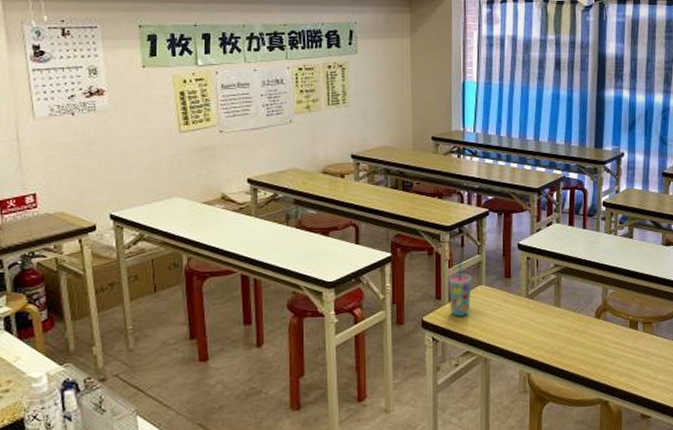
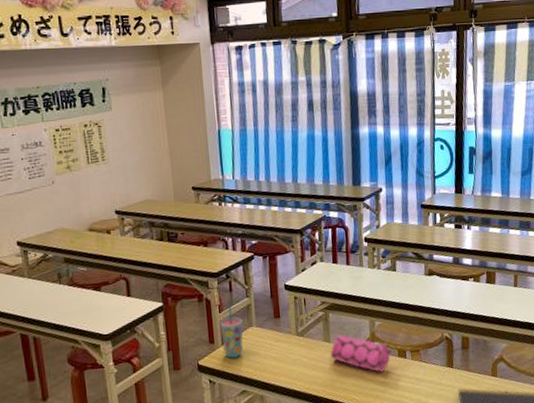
pencil case: none [560,300,625,343] -> present [330,334,393,373]

